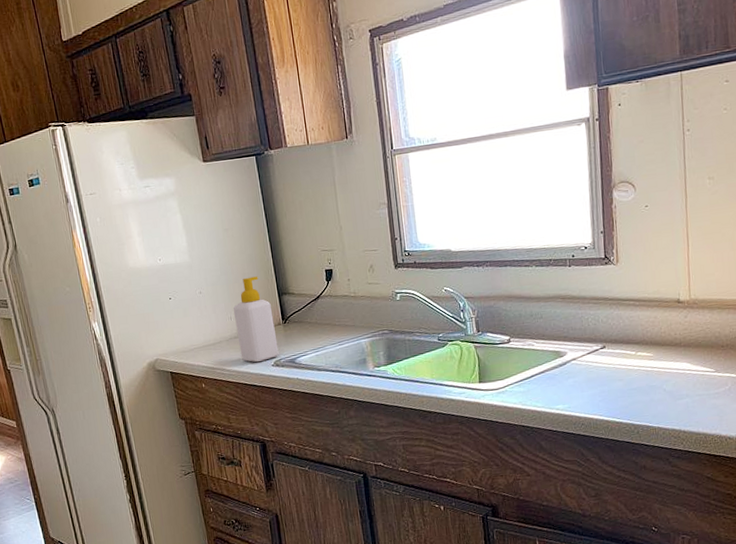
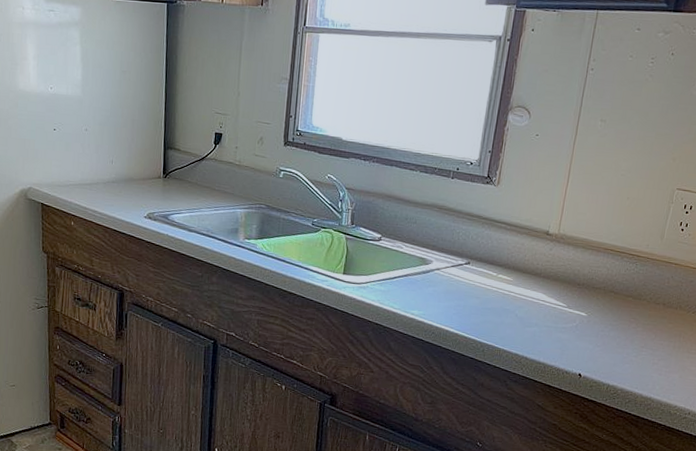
soap bottle: present [233,276,279,363] -> none [115,124,155,211]

